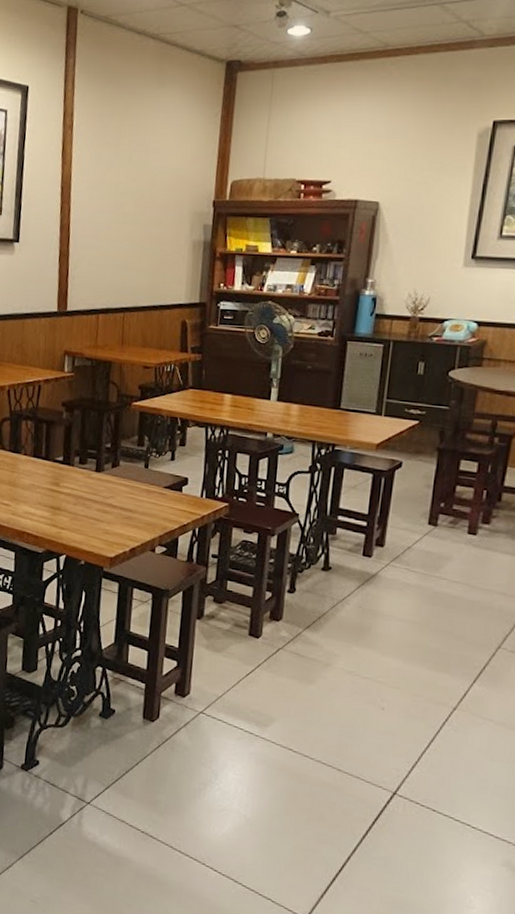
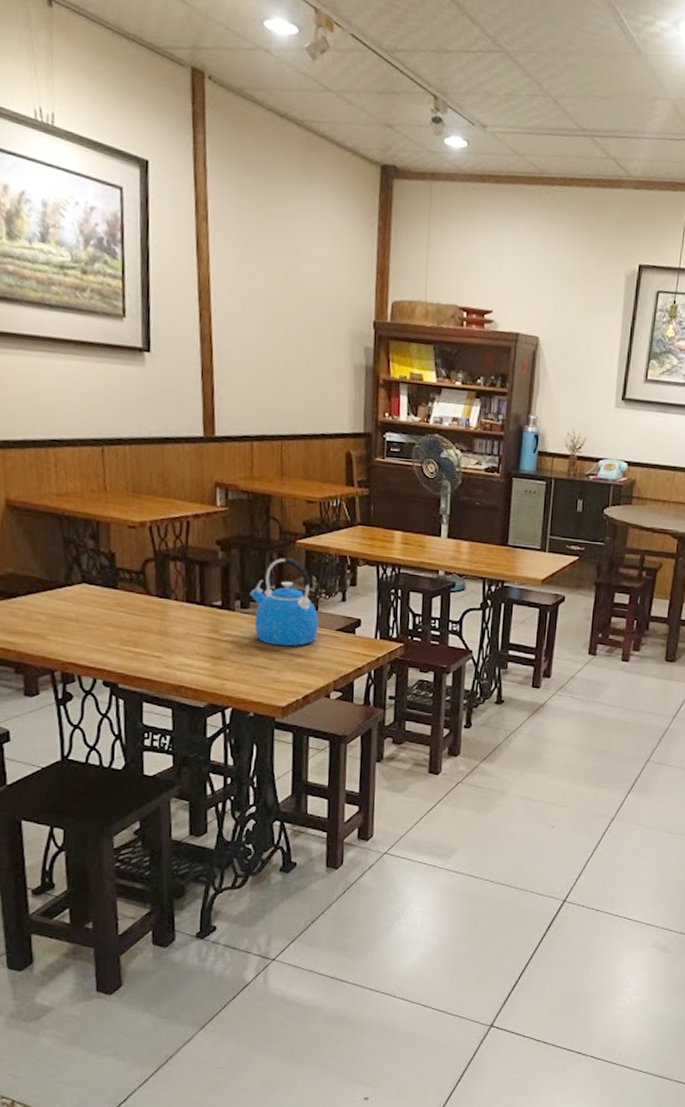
kettle: none [88,418,149,501] -> present [250,558,319,647]

